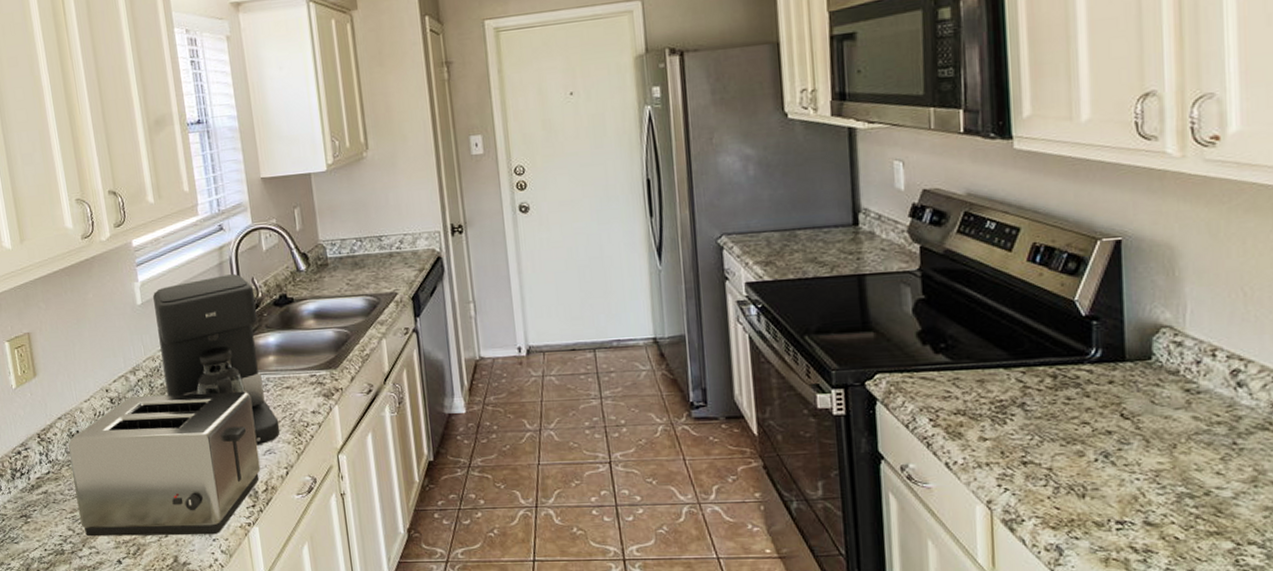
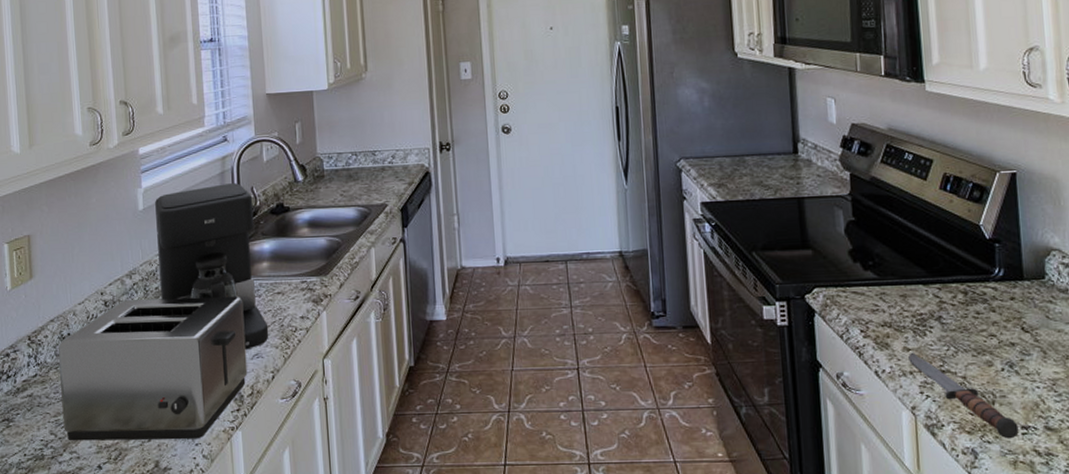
knife: none [985,442,1113,535] -> present [908,352,1019,439]

